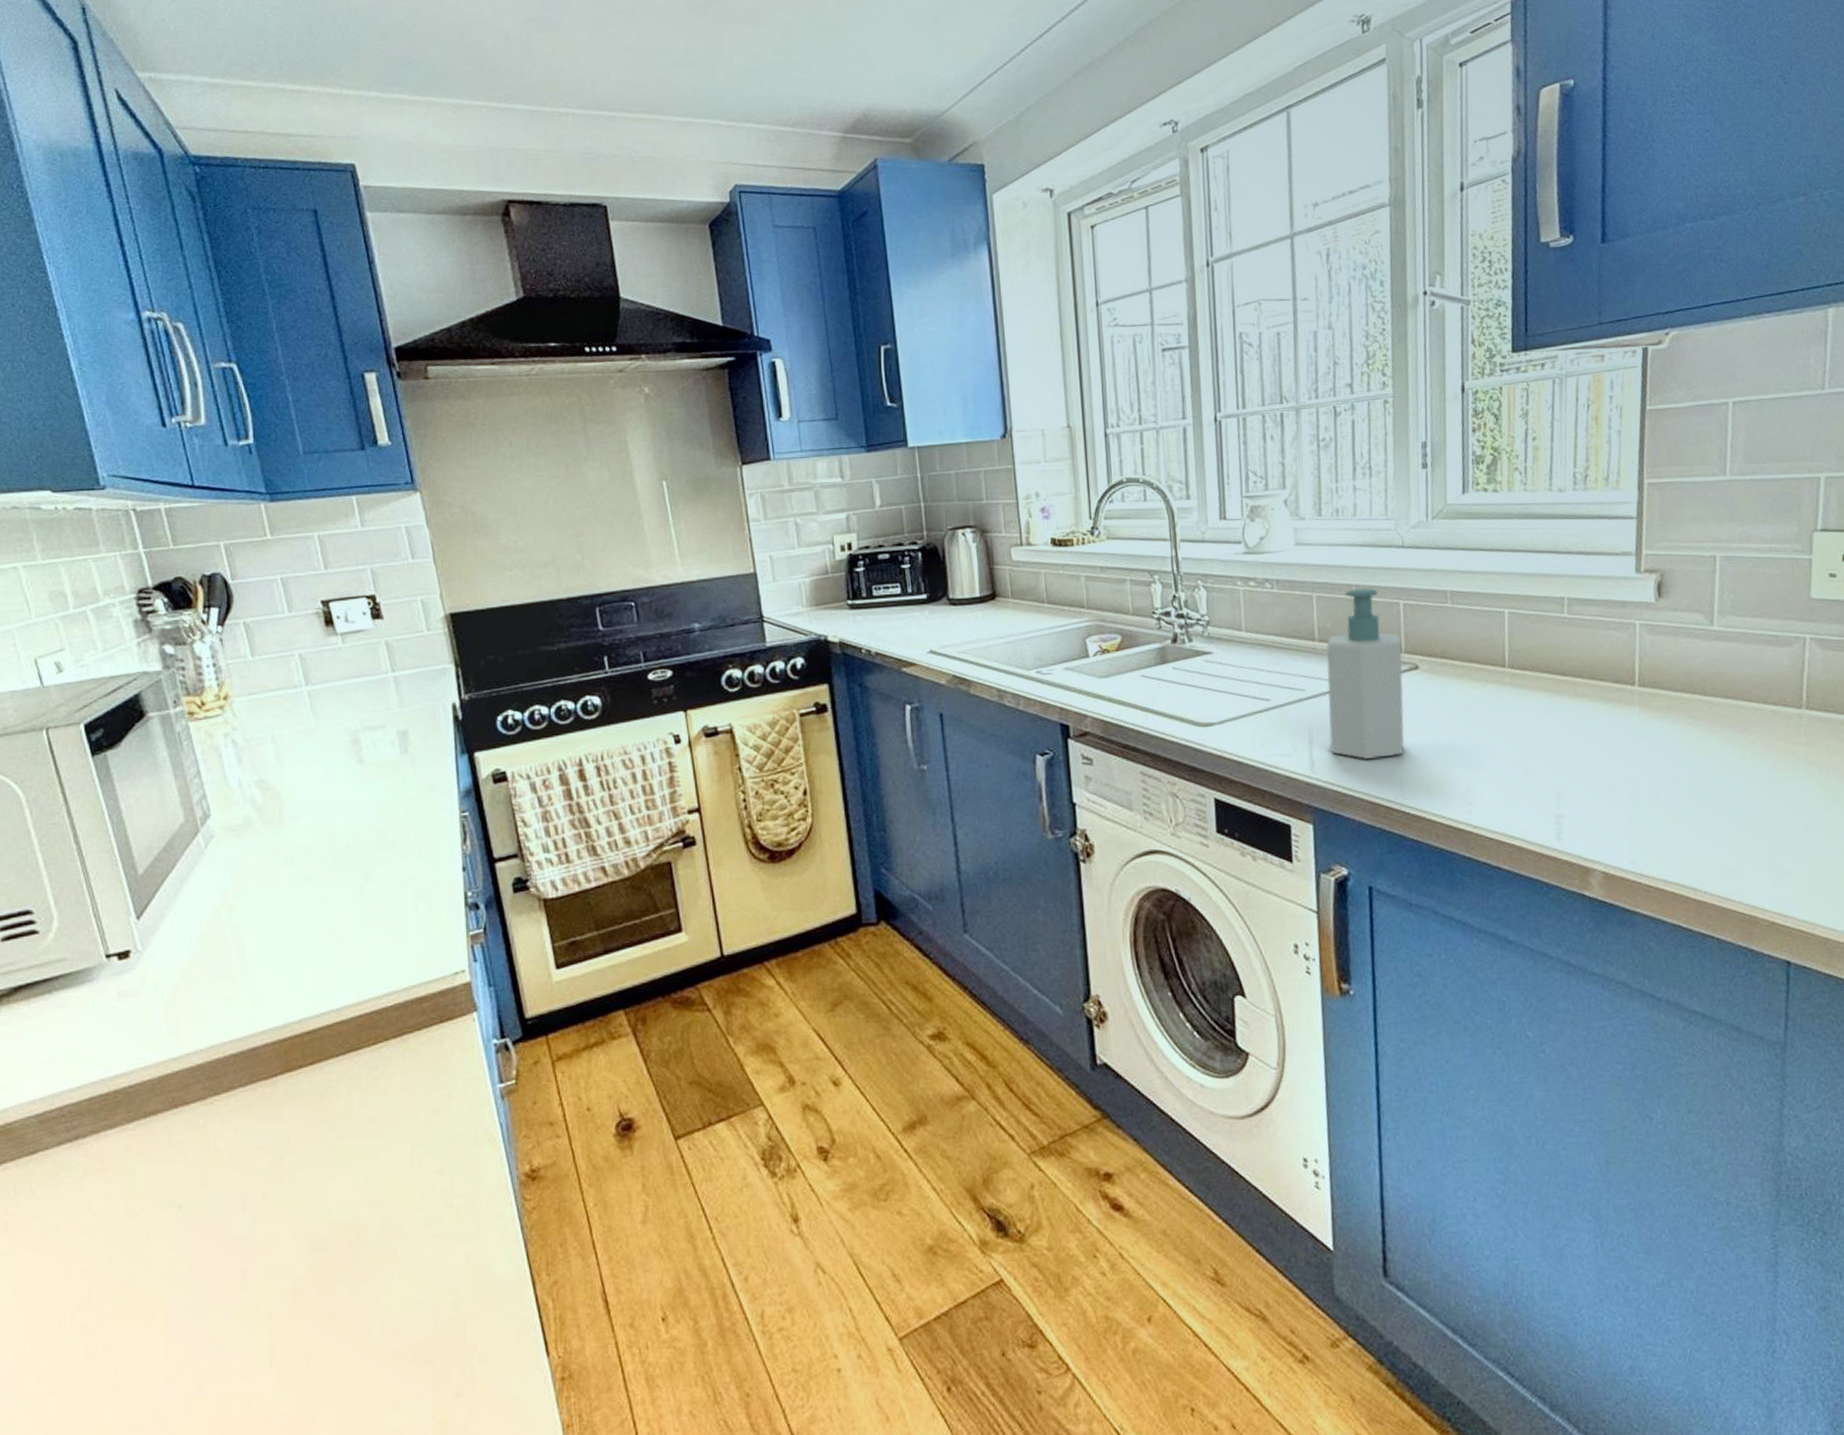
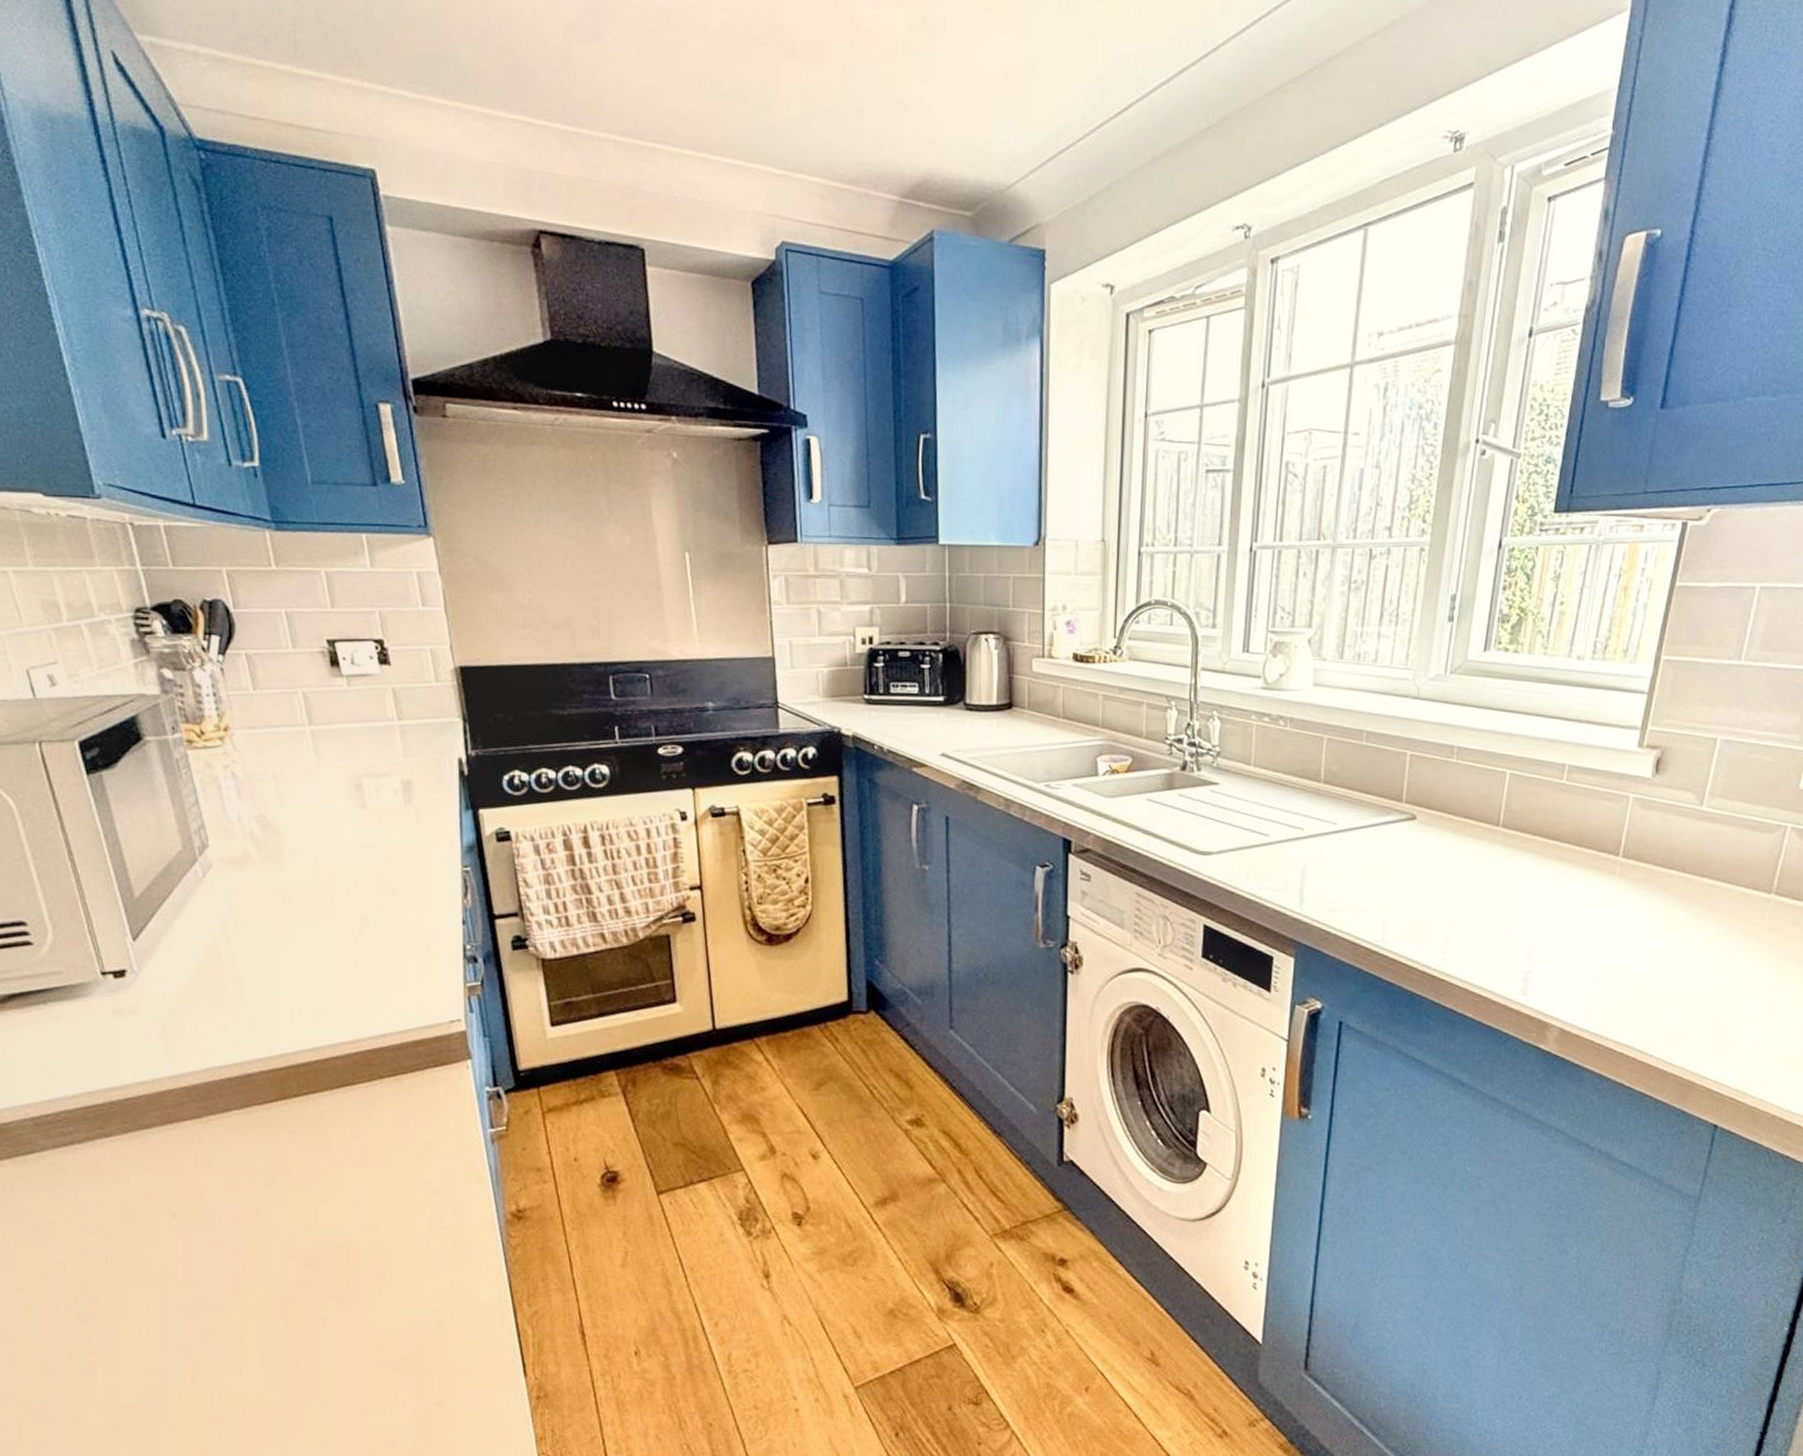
soap bottle: present [1326,588,1405,760] -> none [1321,734,1403,902]

